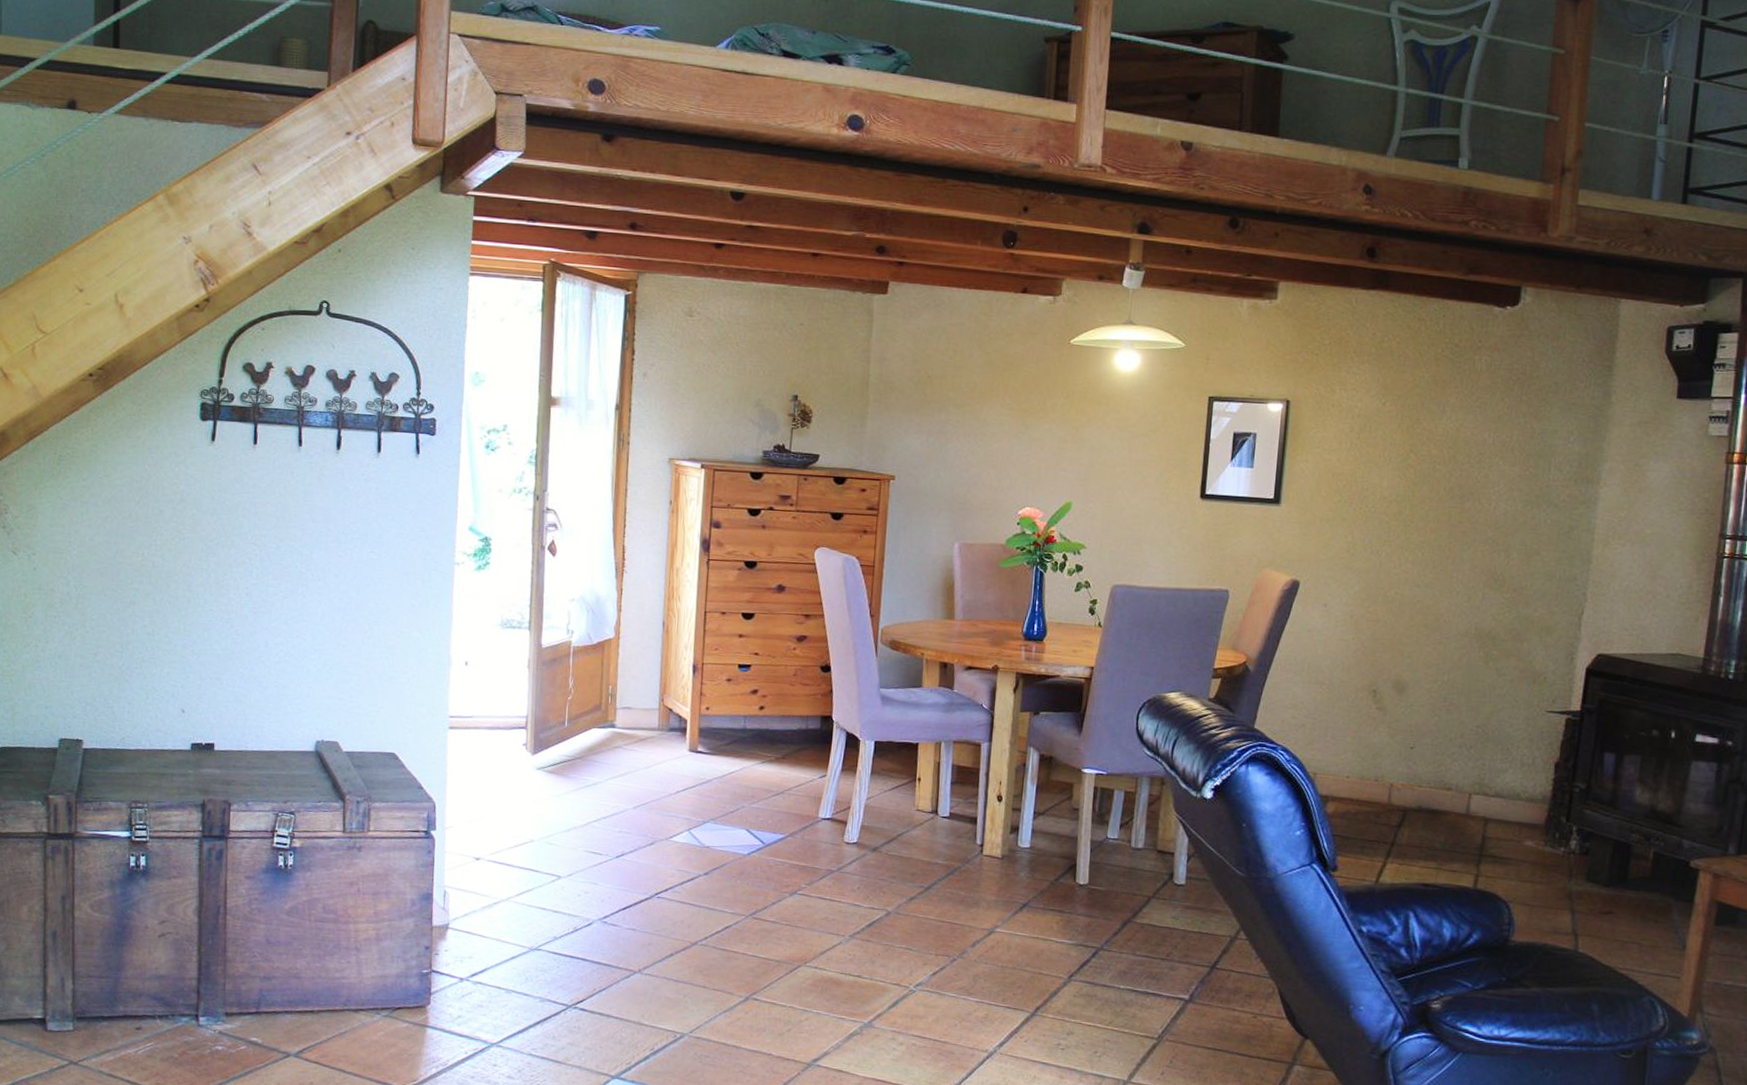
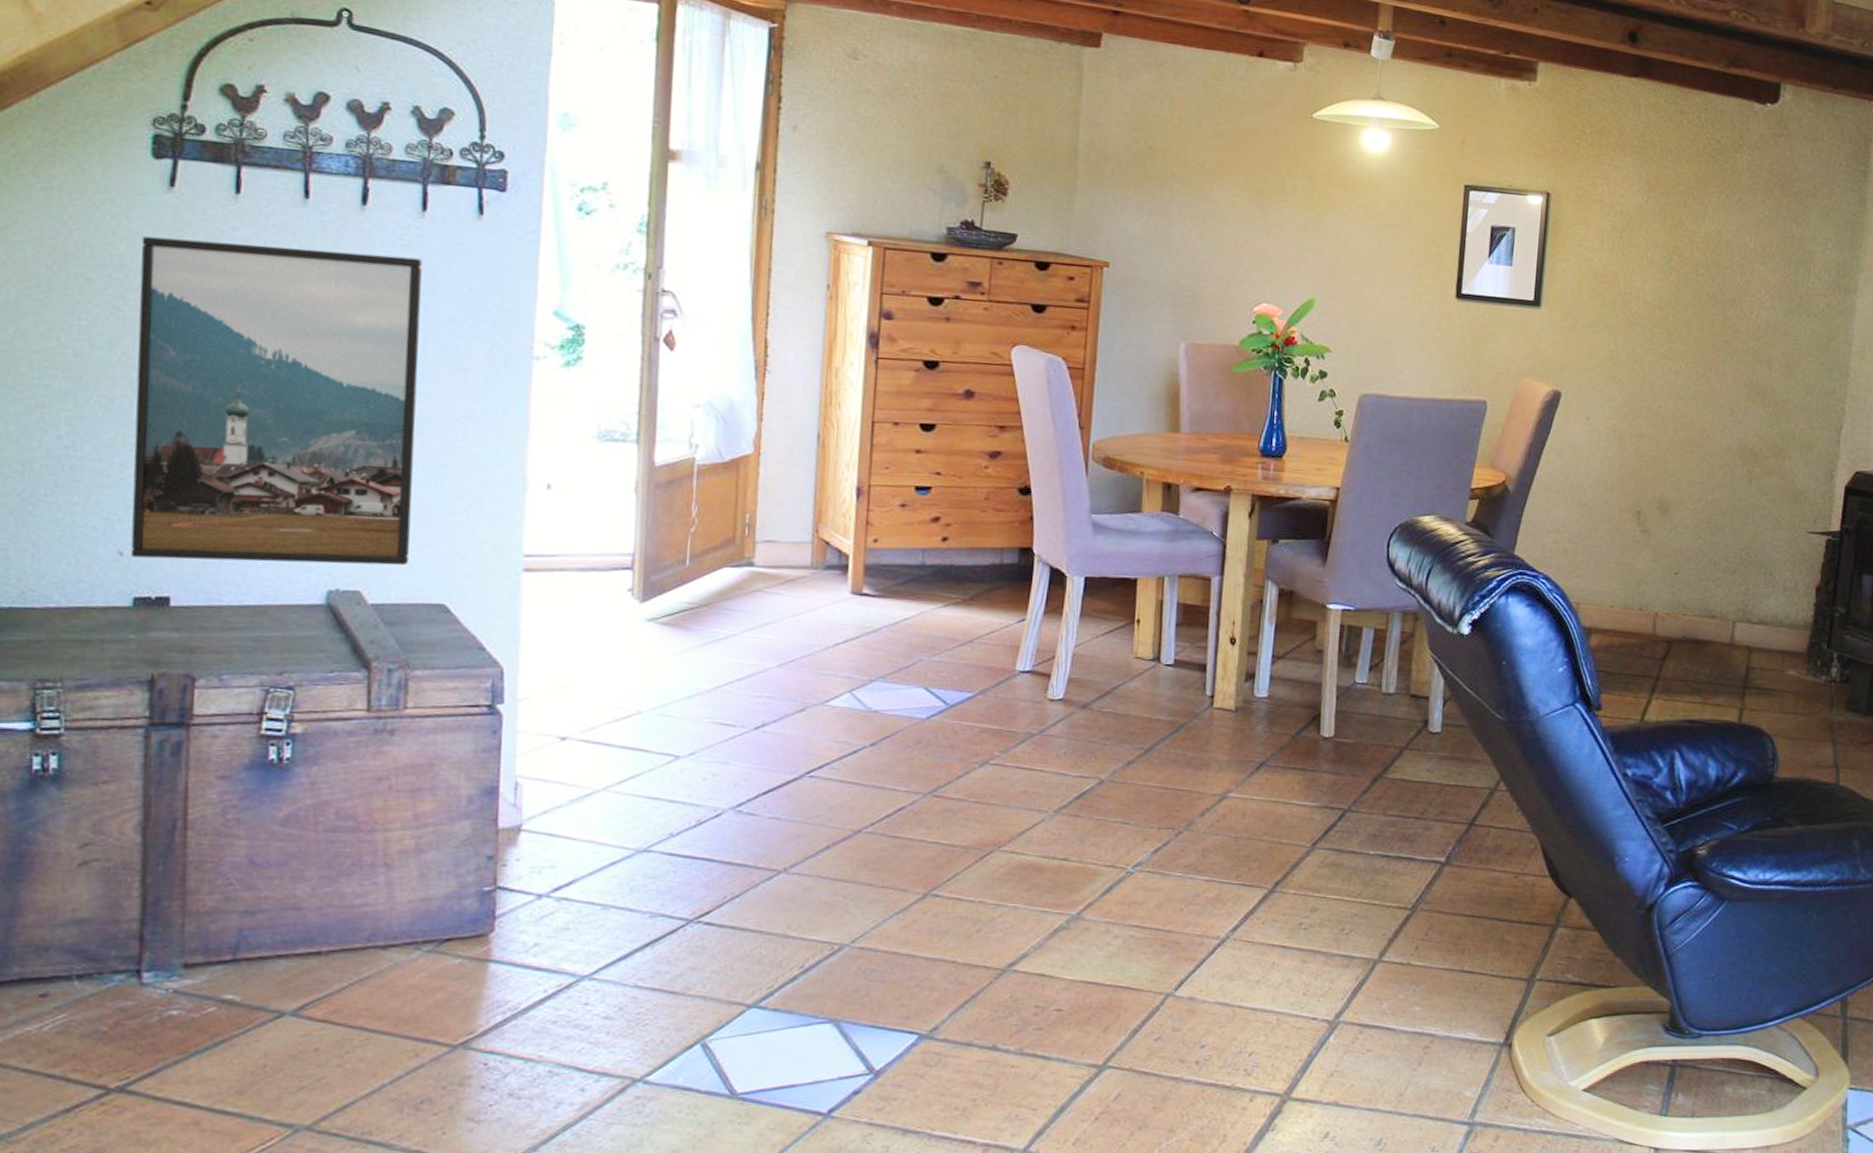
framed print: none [189,478,378,723] -> present [130,236,423,566]

